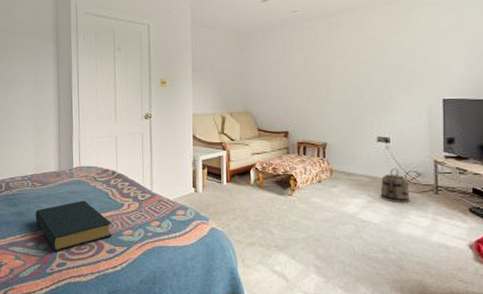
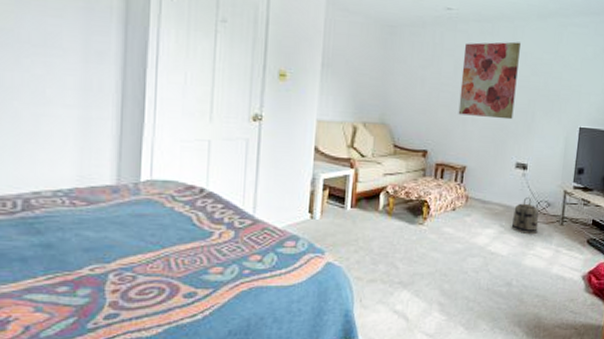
hardback book: present [35,200,113,251] -> none [72,227,195,298]
wall art: none [312,29,368,99] -> present [458,41,521,120]

